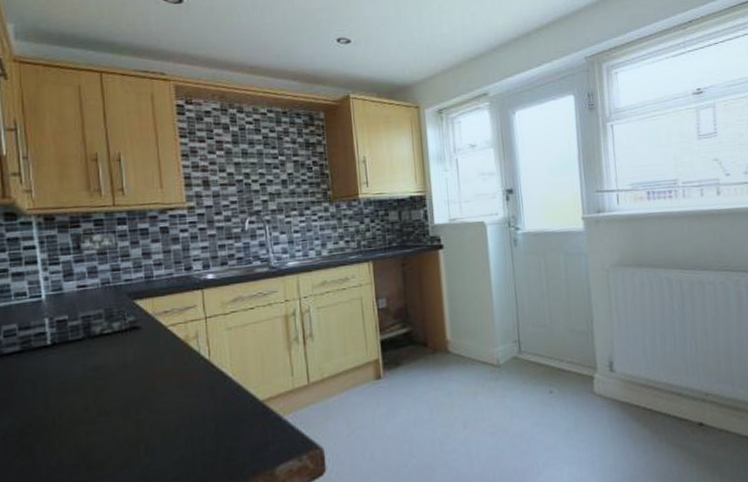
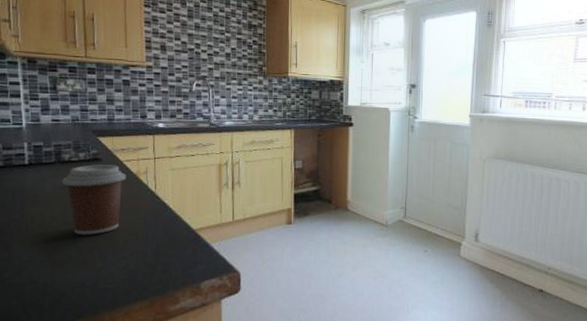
coffee cup: none [94,332,172,426] -> present [62,165,126,235]

